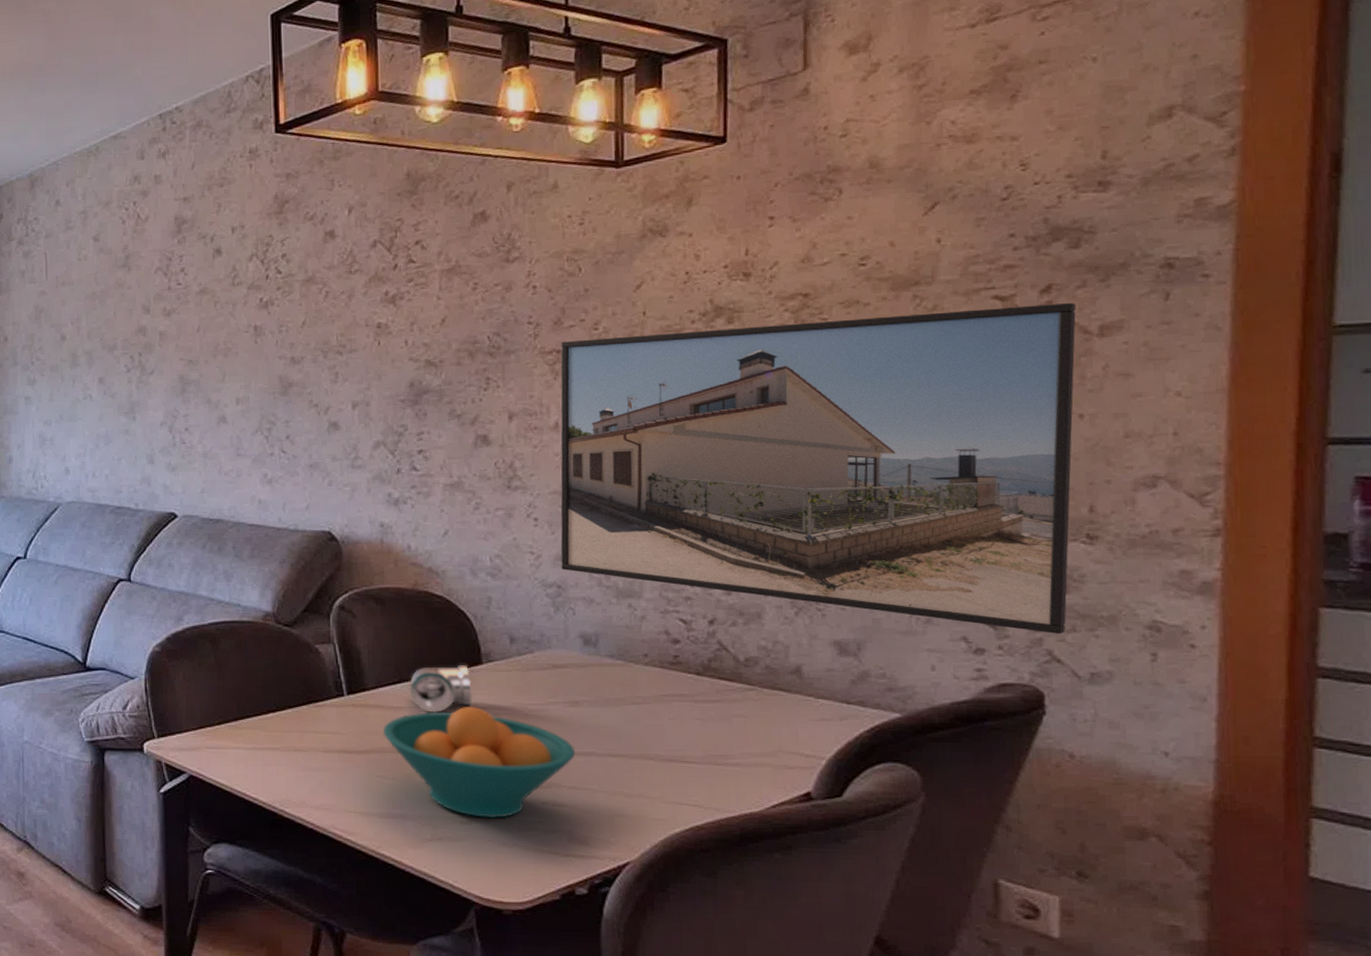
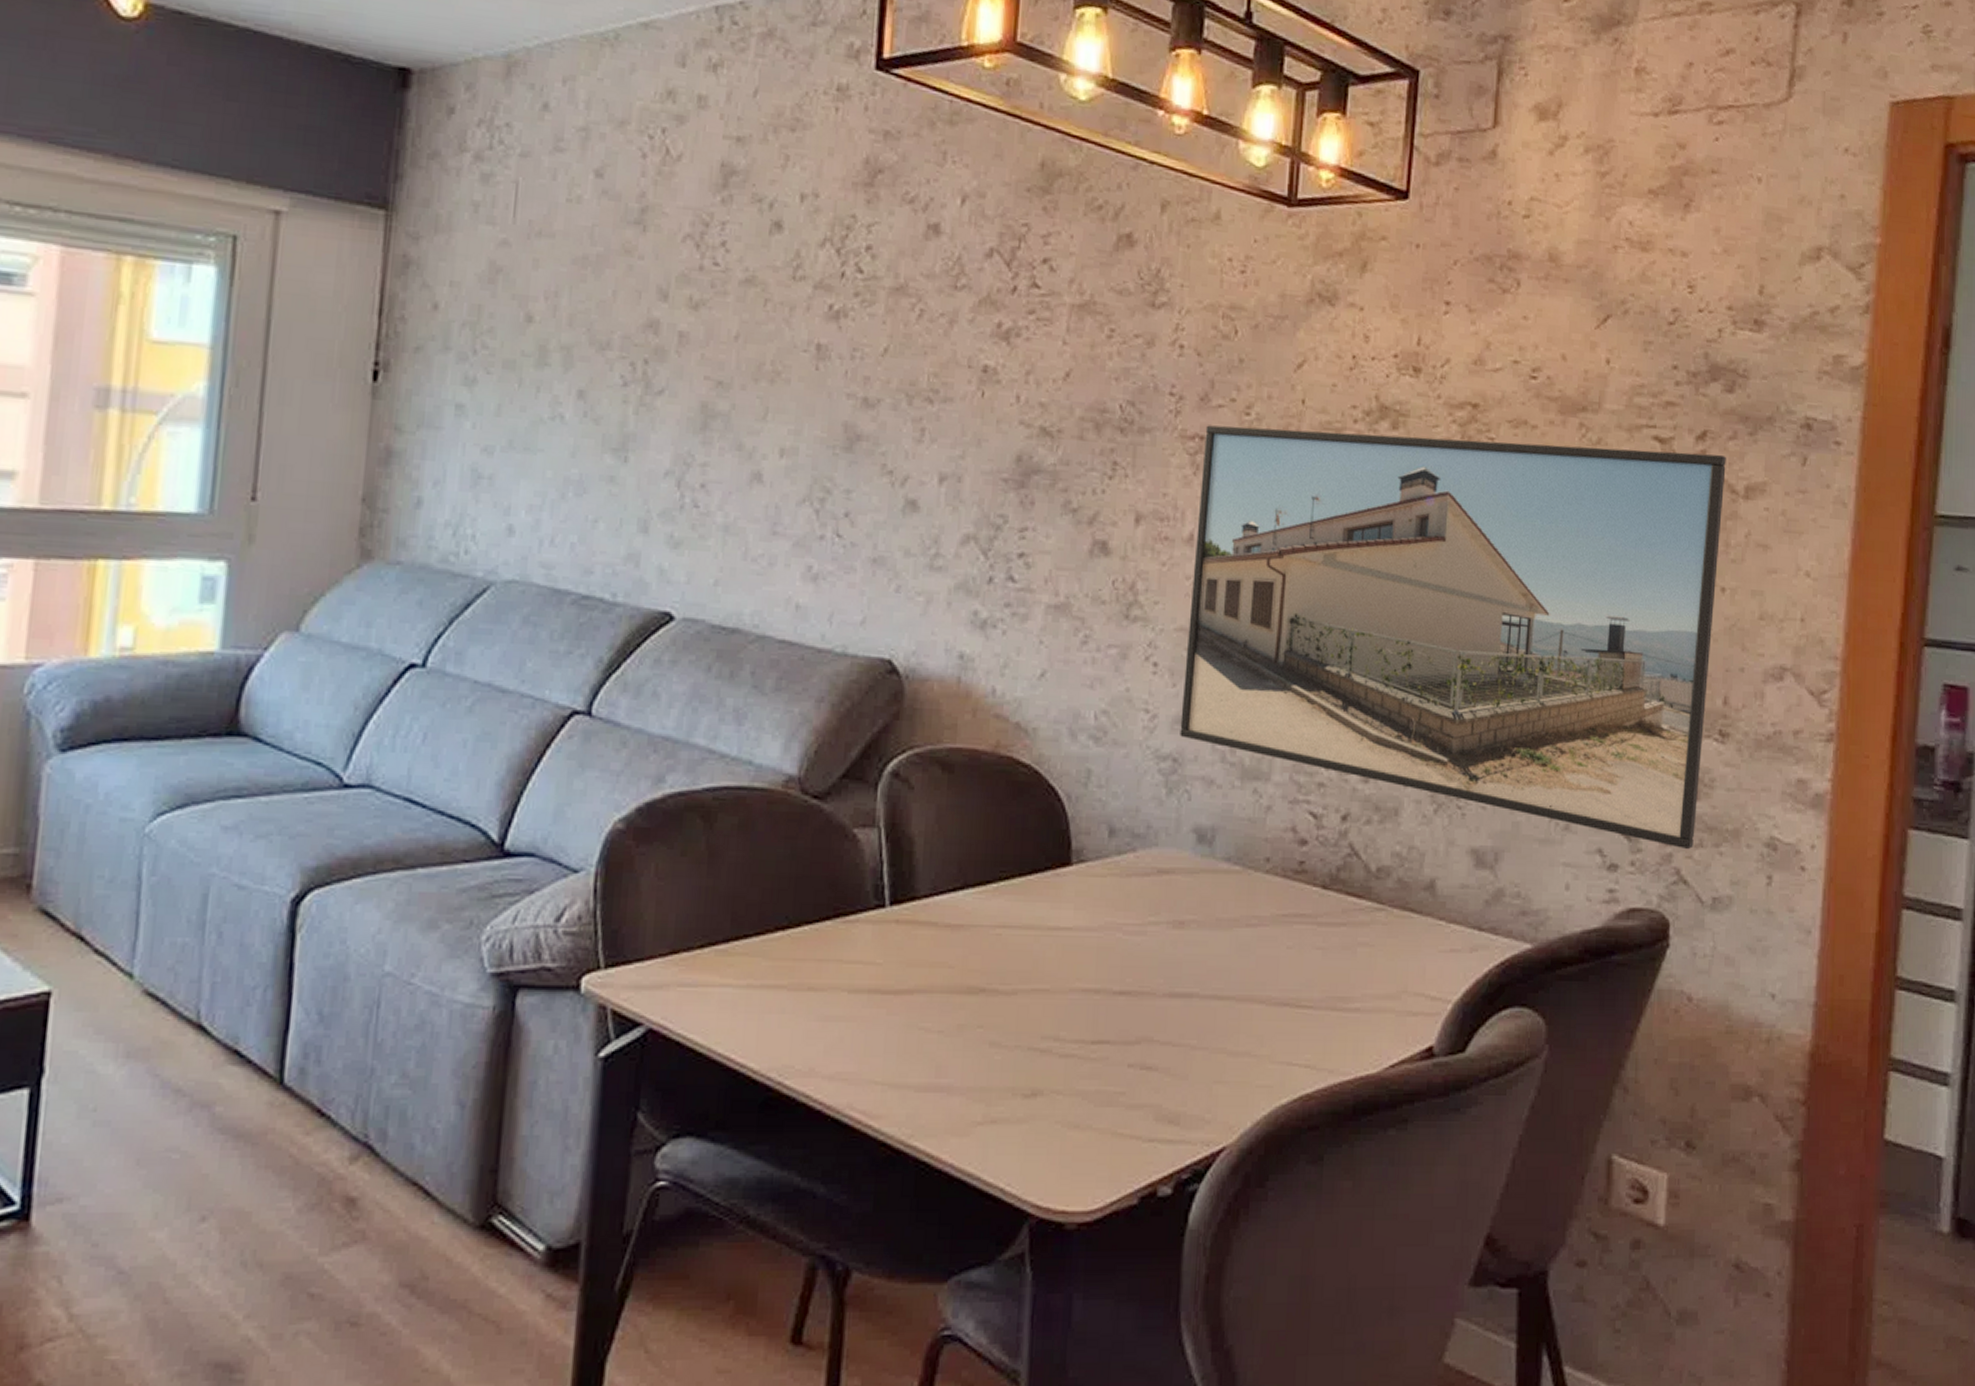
fruit bowl: present [383,707,576,819] -> none [933,926,1175,1090]
pipe fitting: present [409,665,473,712] -> none [973,865,1055,934]

